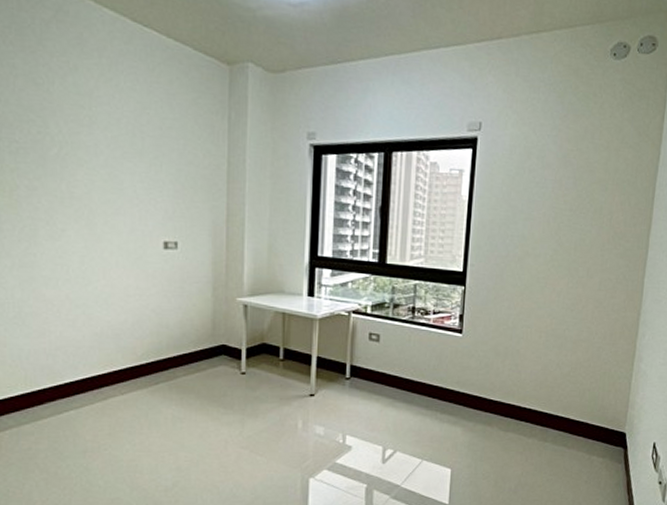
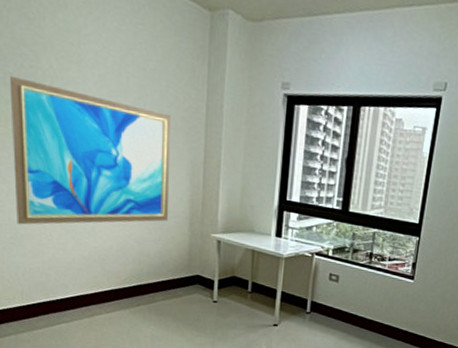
wall art: none [16,143,190,302] -> present [10,75,171,225]

